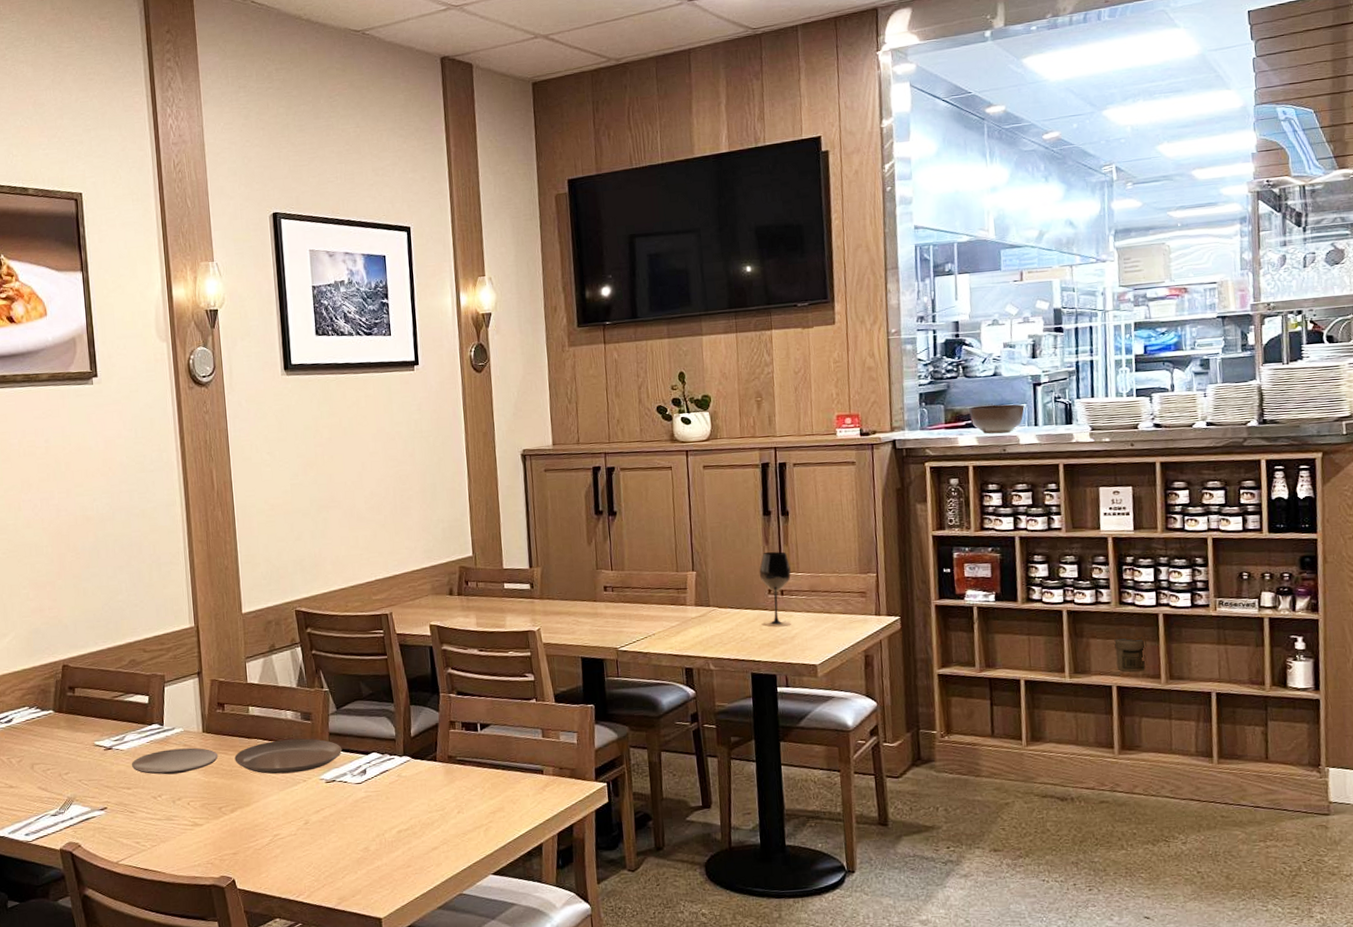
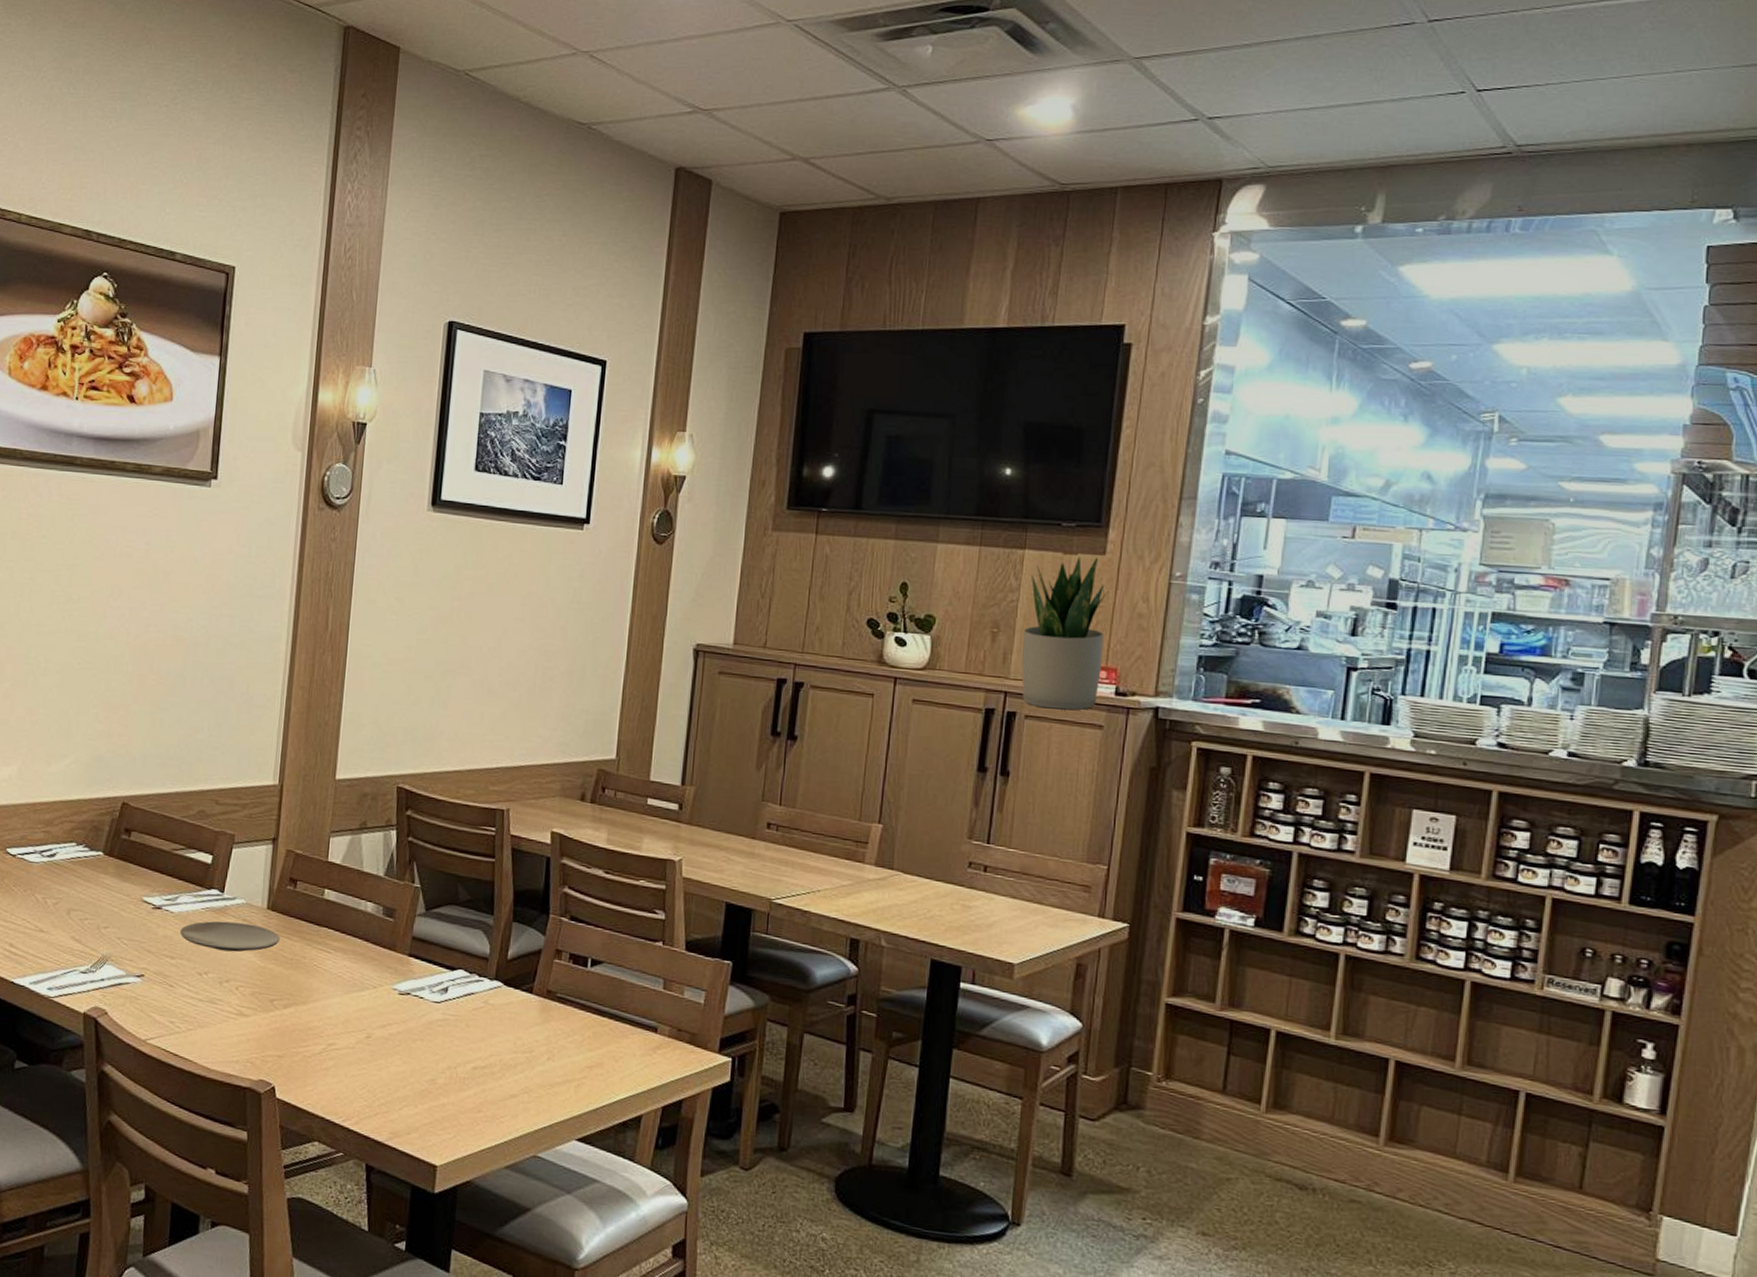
plate: present [234,738,342,775] -> none [298,934,425,977]
wineglass: present [759,551,791,627] -> none [953,816,1001,911]
planter: none [780,328,847,456] -> present [1021,557,1107,711]
bowl: present [969,404,1025,434] -> none [1258,682,1331,723]
jar: present [1114,637,1147,673] -> none [1399,999,1443,1049]

